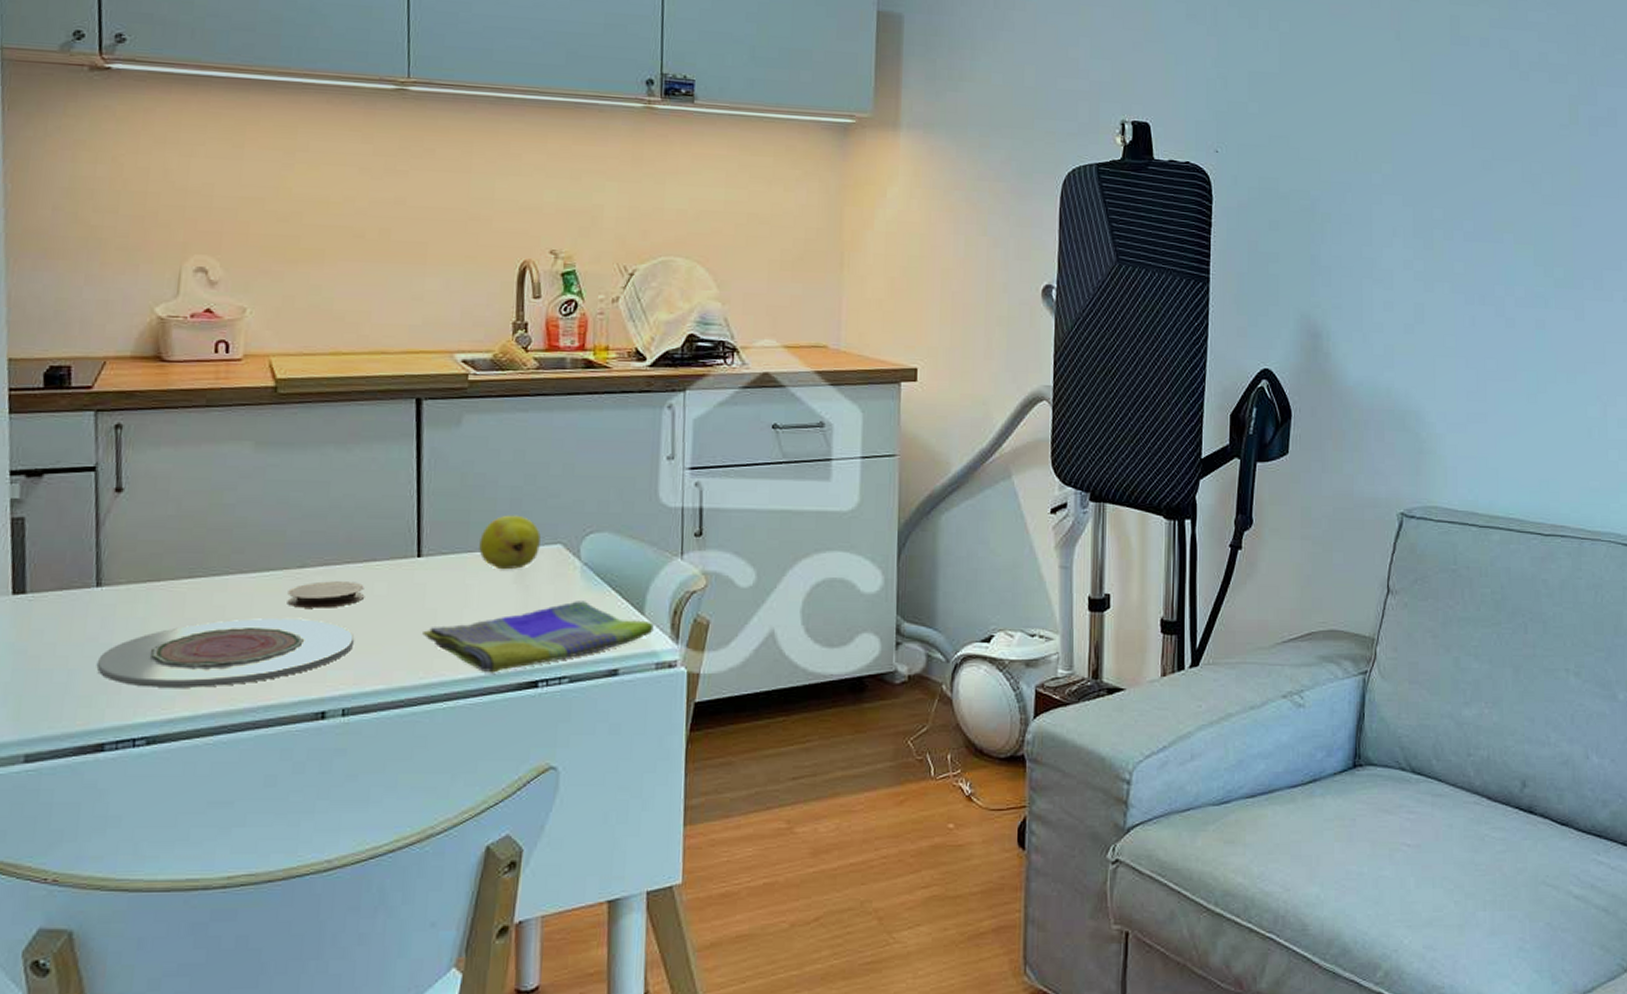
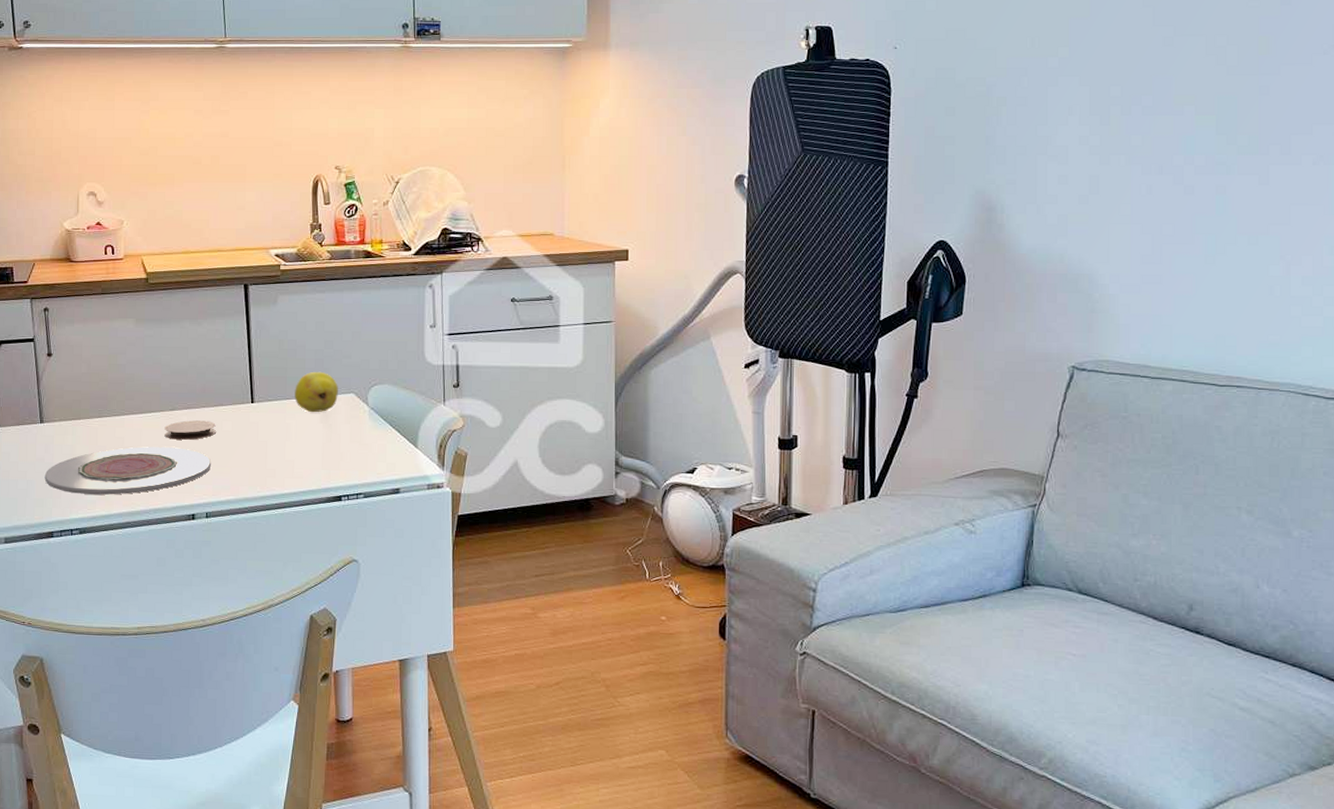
dish towel: present [423,601,654,673] -> none [258,436,425,490]

